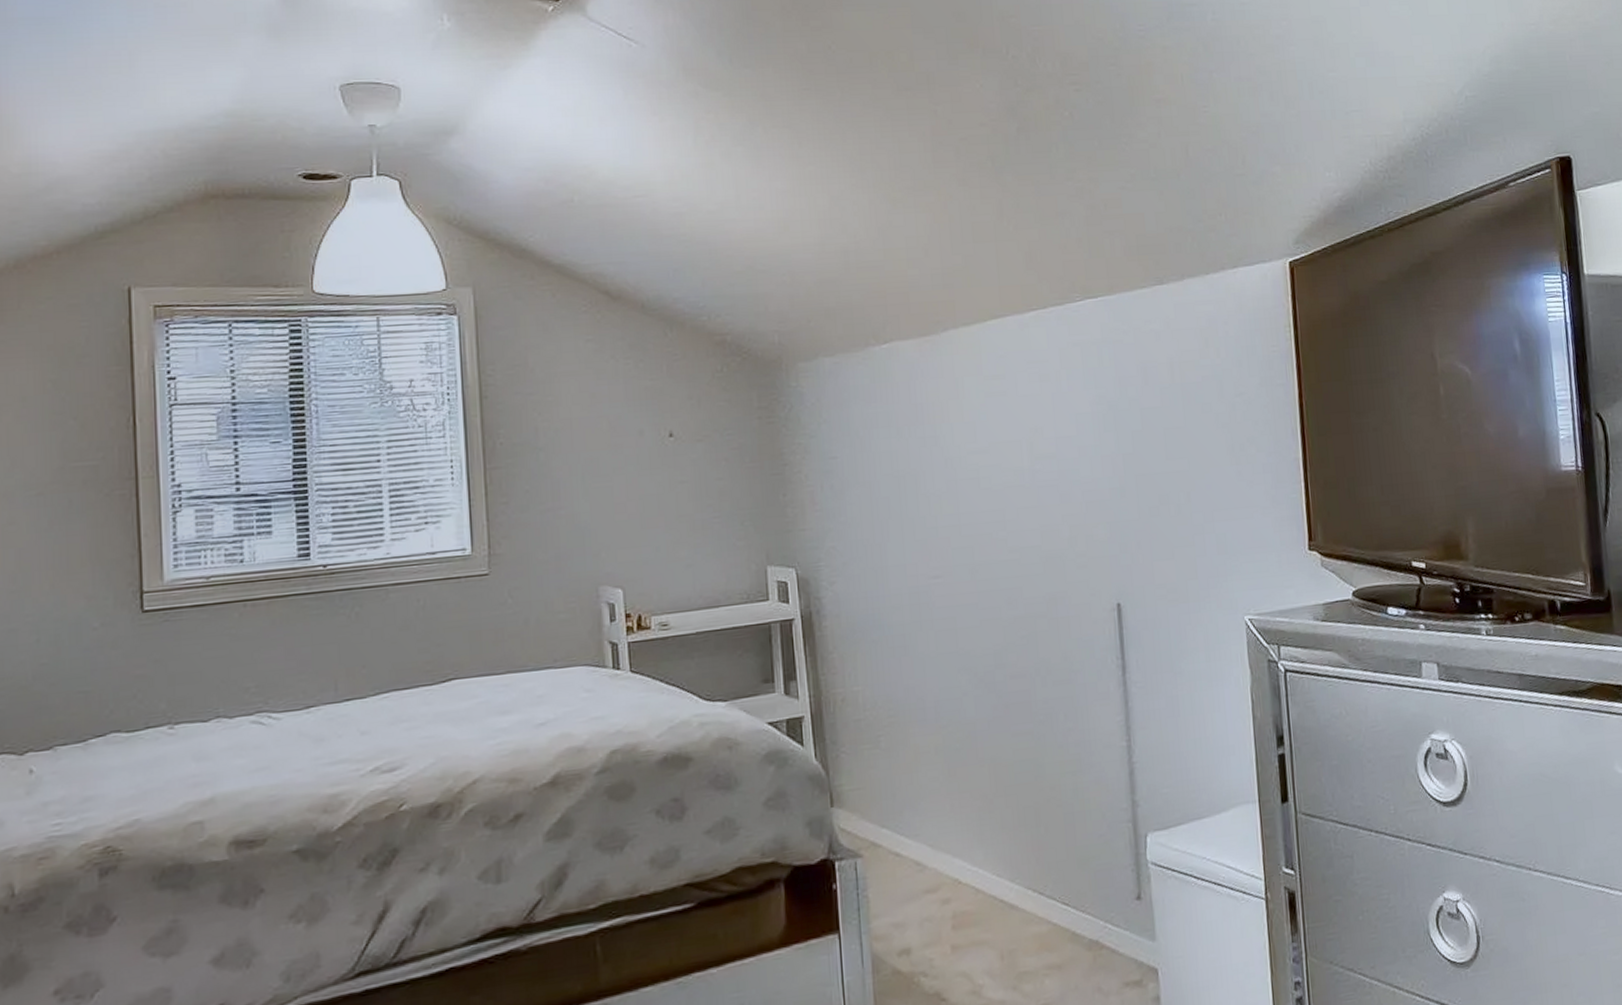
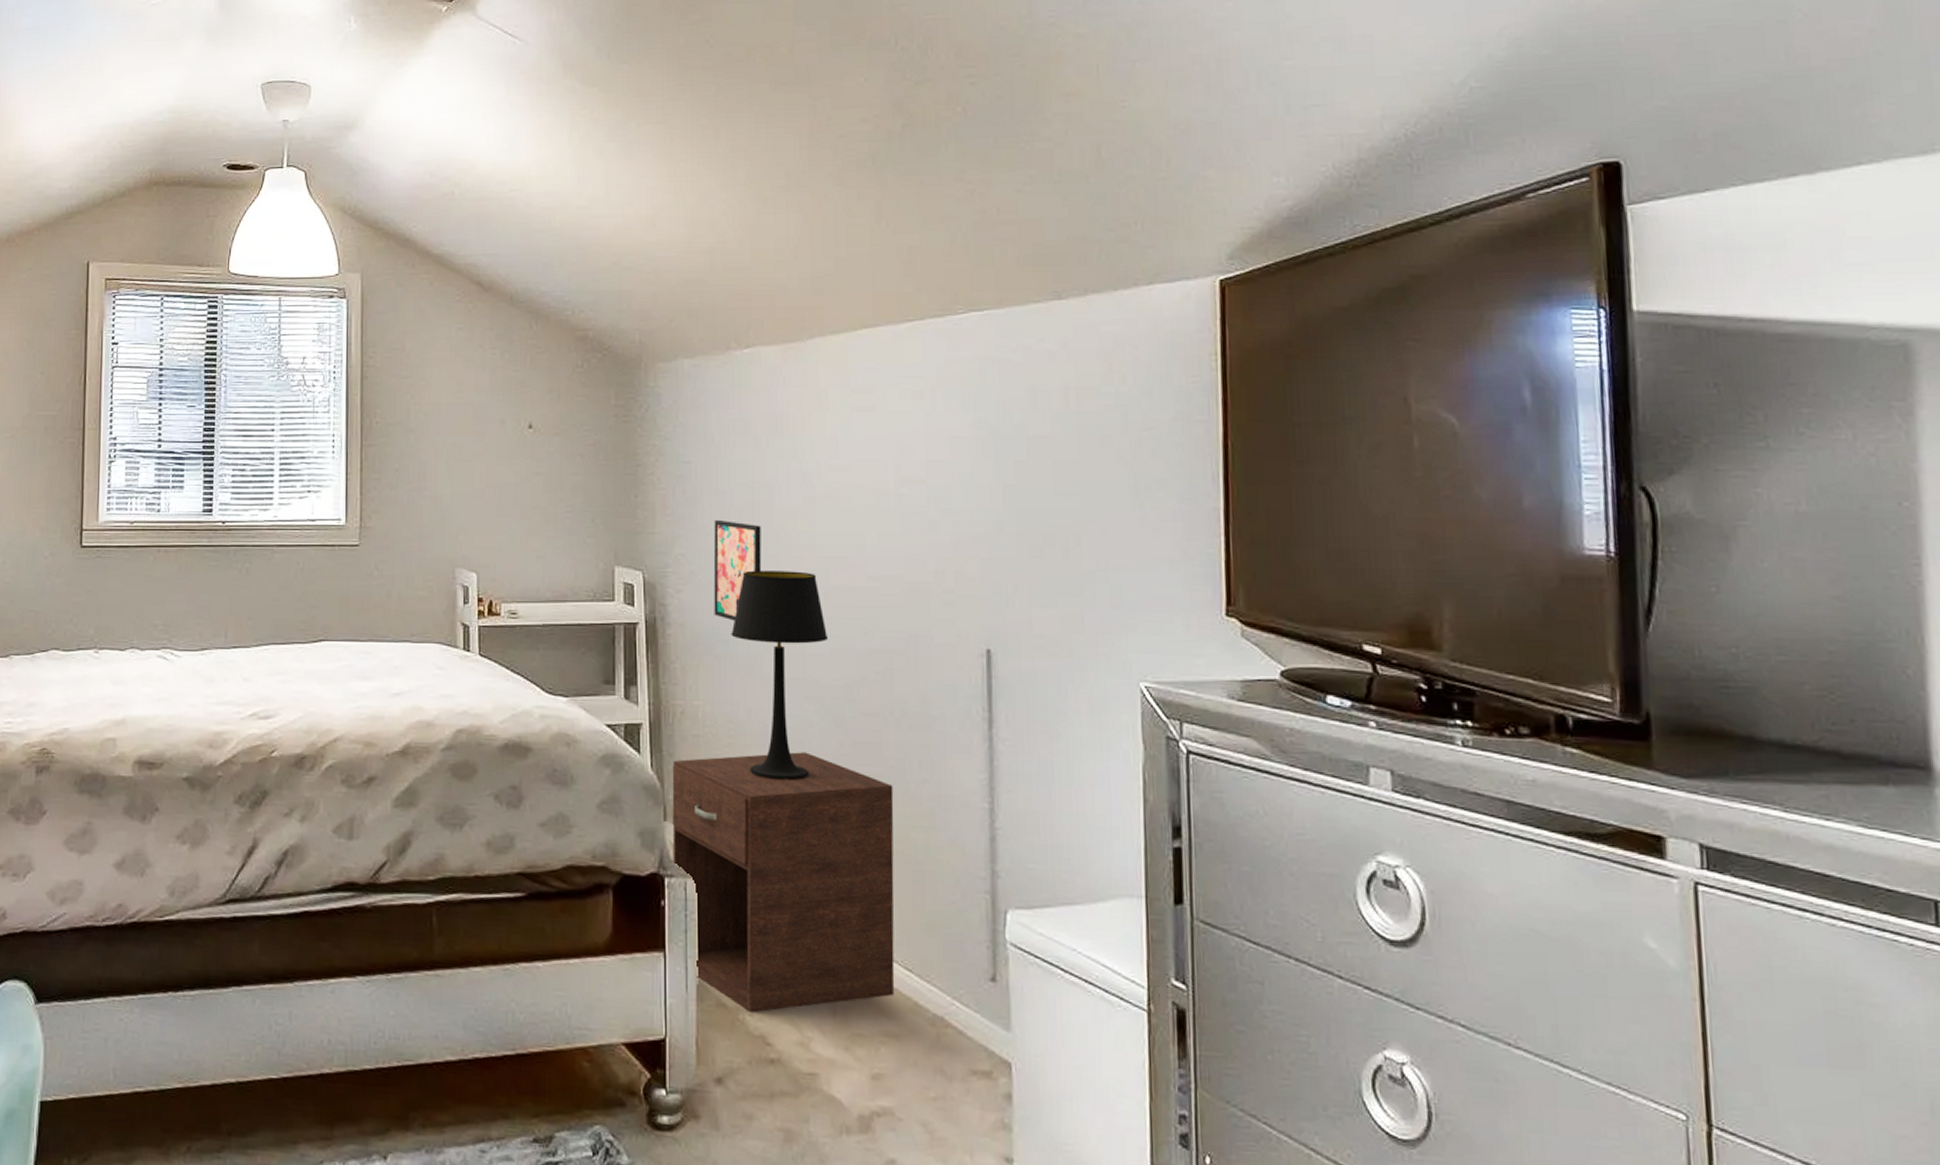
nightstand: none [836,720,1054,974] -> present [672,752,895,1013]
wall art: none [863,510,911,606] -> present [713,520,762,621]
table lamp: none [885,551,977,751] -> present [731,570,829,781]

